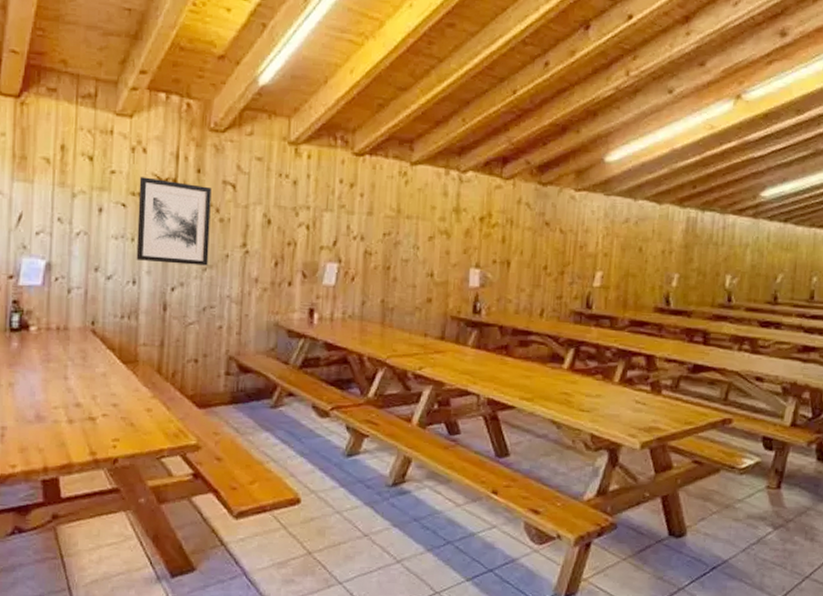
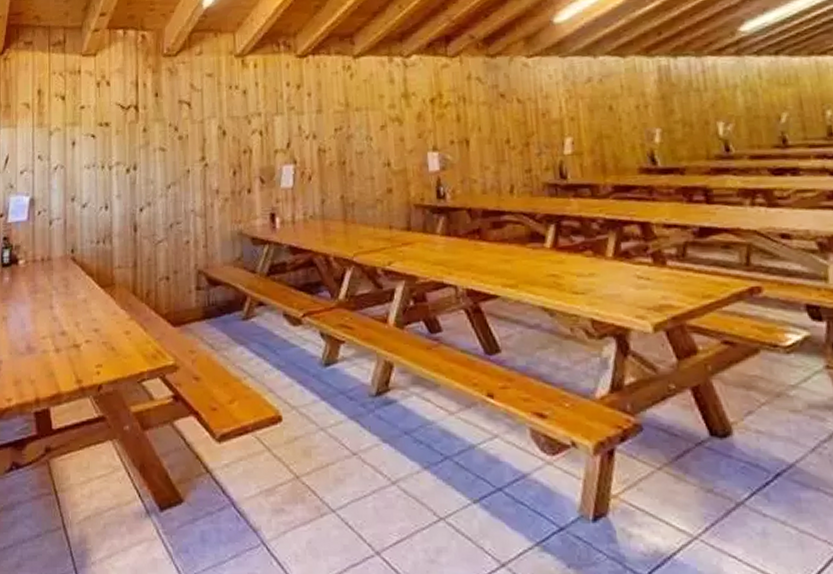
wall art: present [136,176,212,266] -> none [105,107,172,186]

